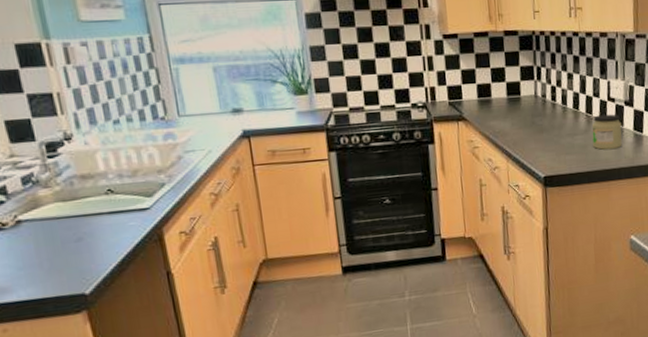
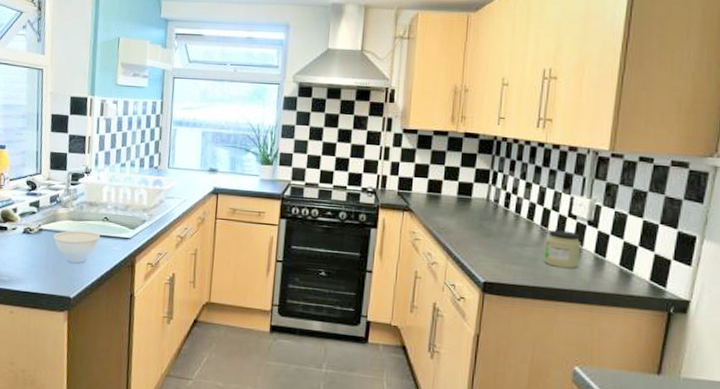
bowl: none [40,209,108,254] -> present [53,230,100,264]

